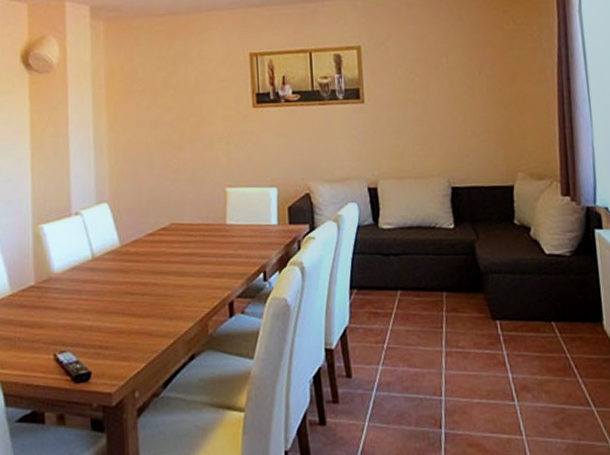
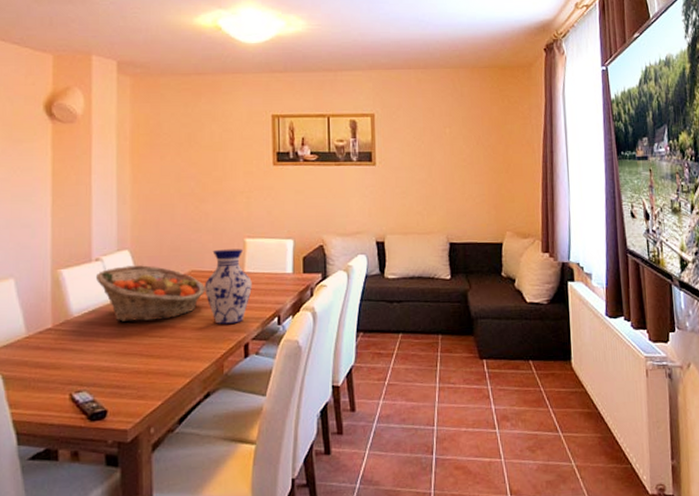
fruit basket: none [75,218,187,279] -> present [95,265,206,322]
vase: none [185,199,235,281] -> present [205,249,252,324]

